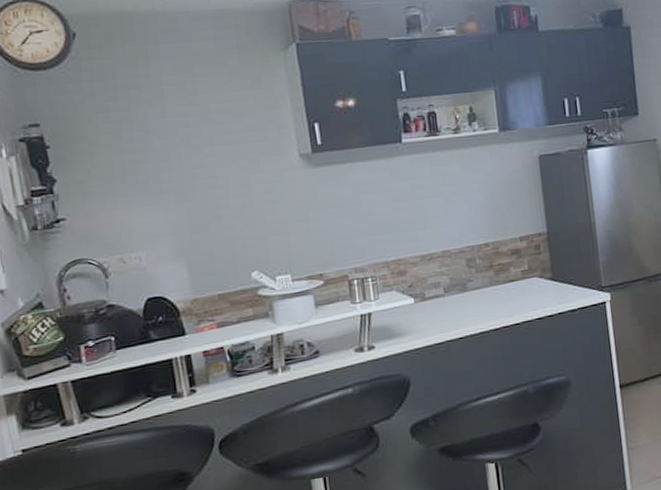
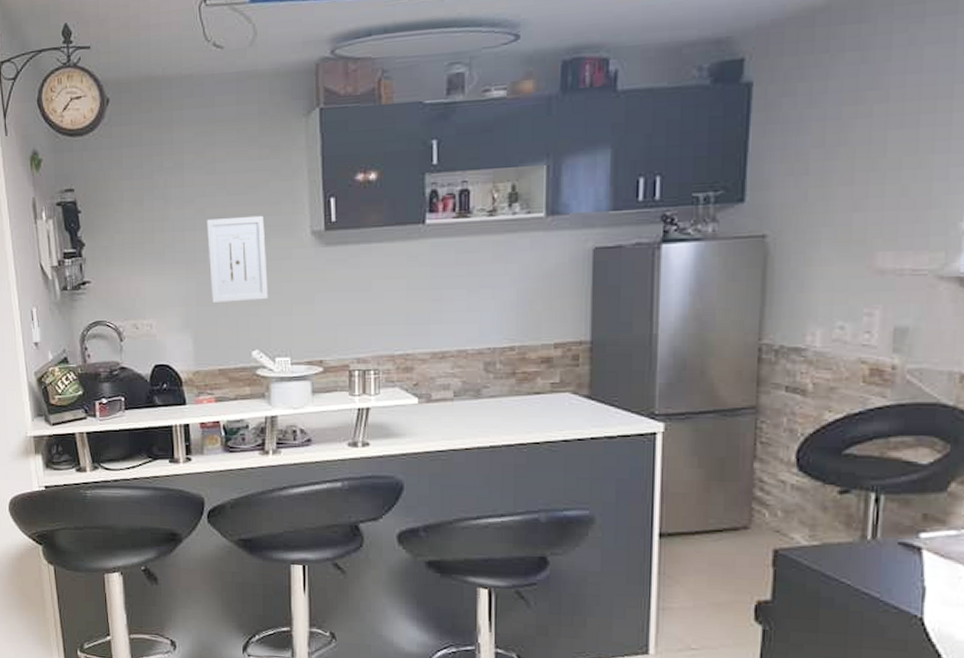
wall art: none [193,142,263,229] -> present [207,215,268,302]

